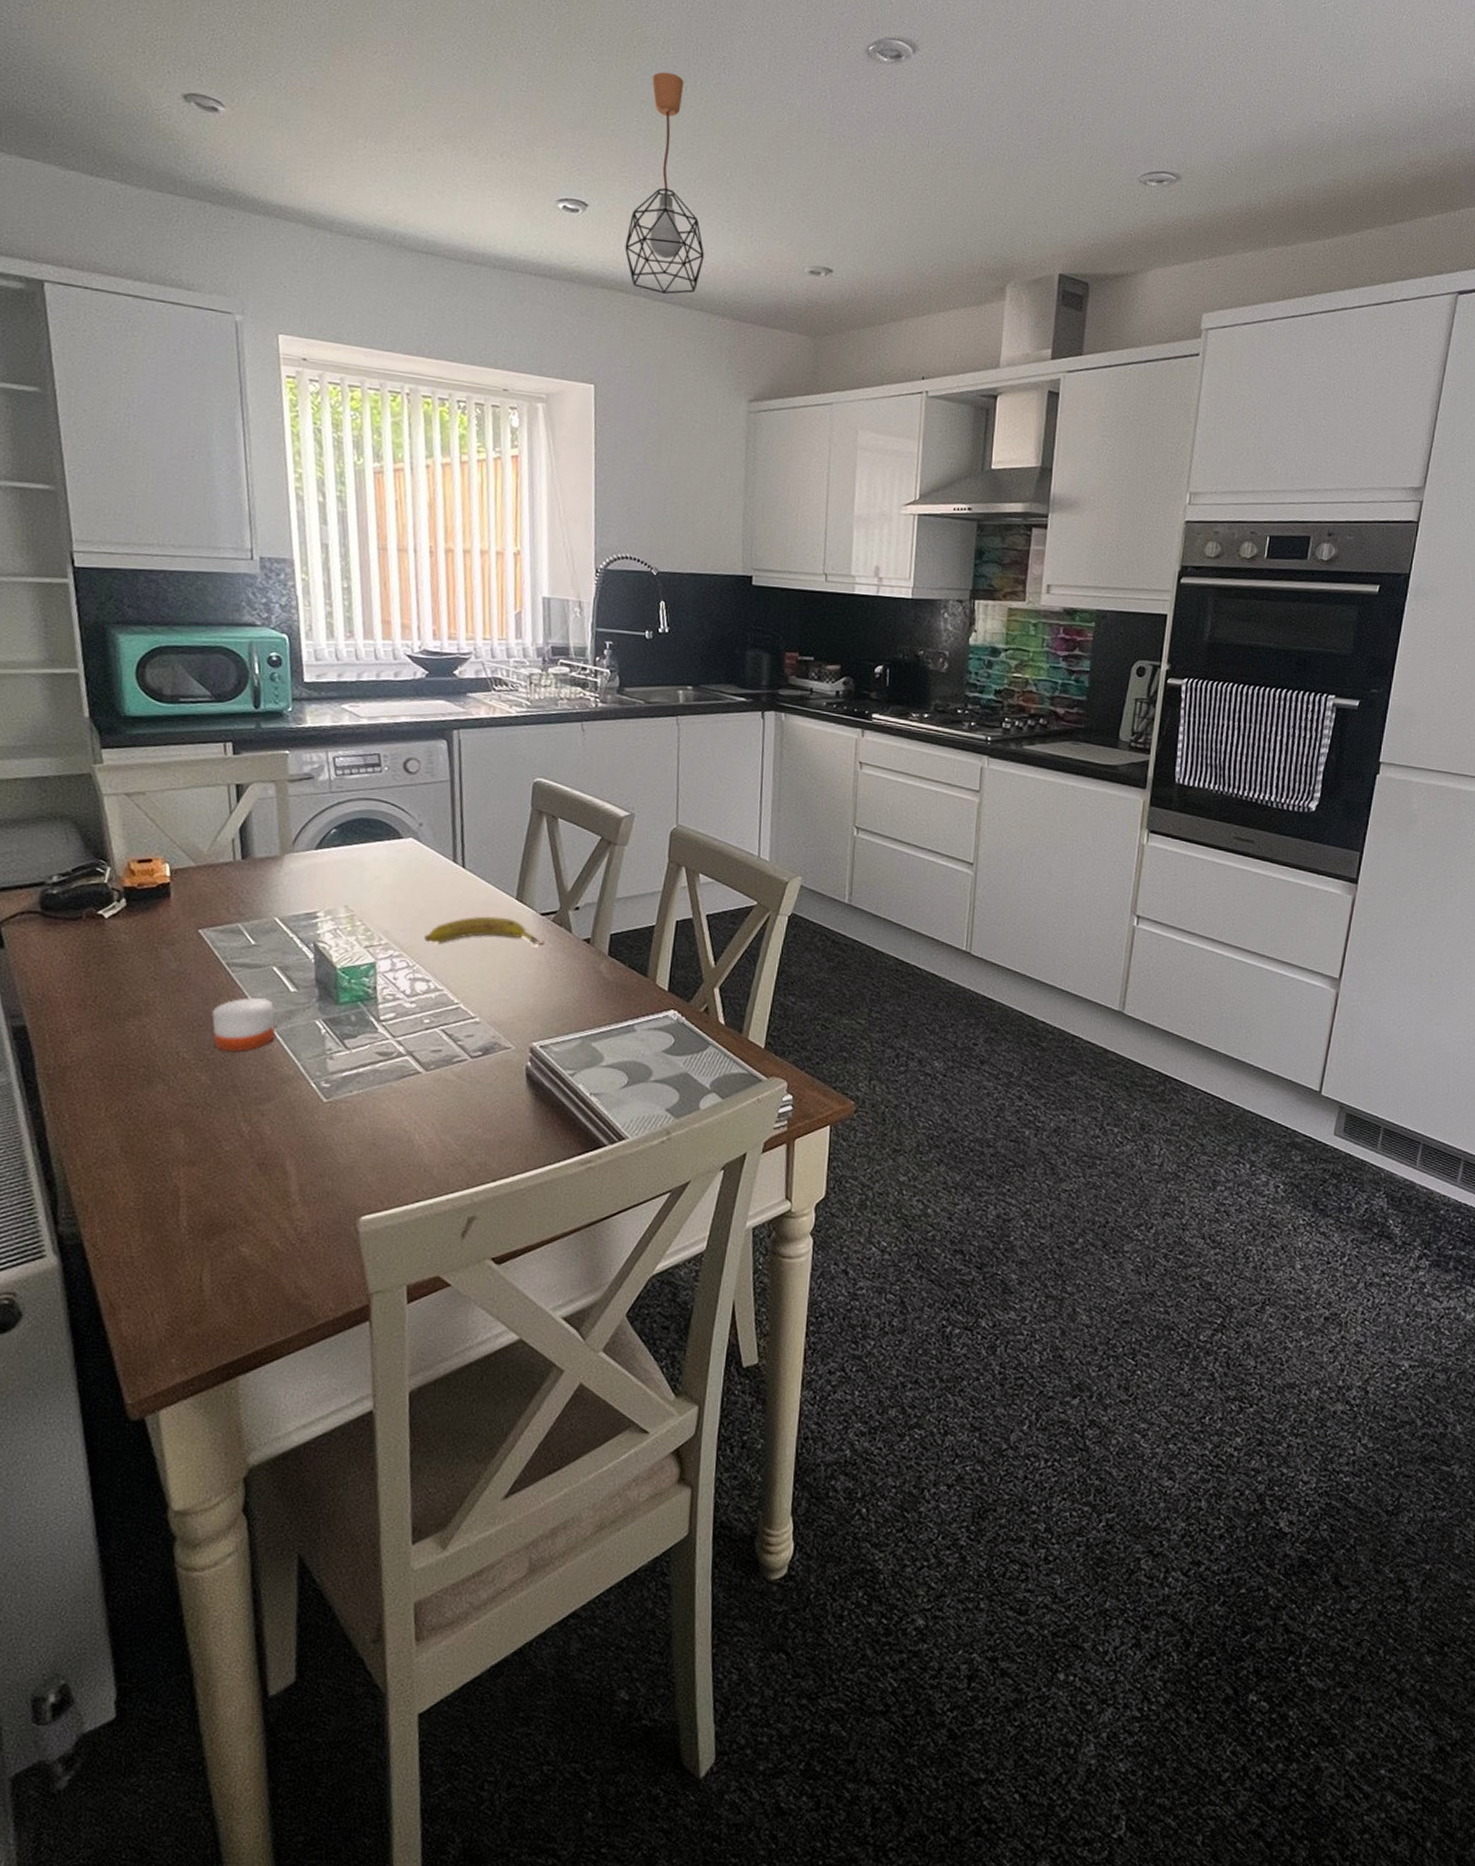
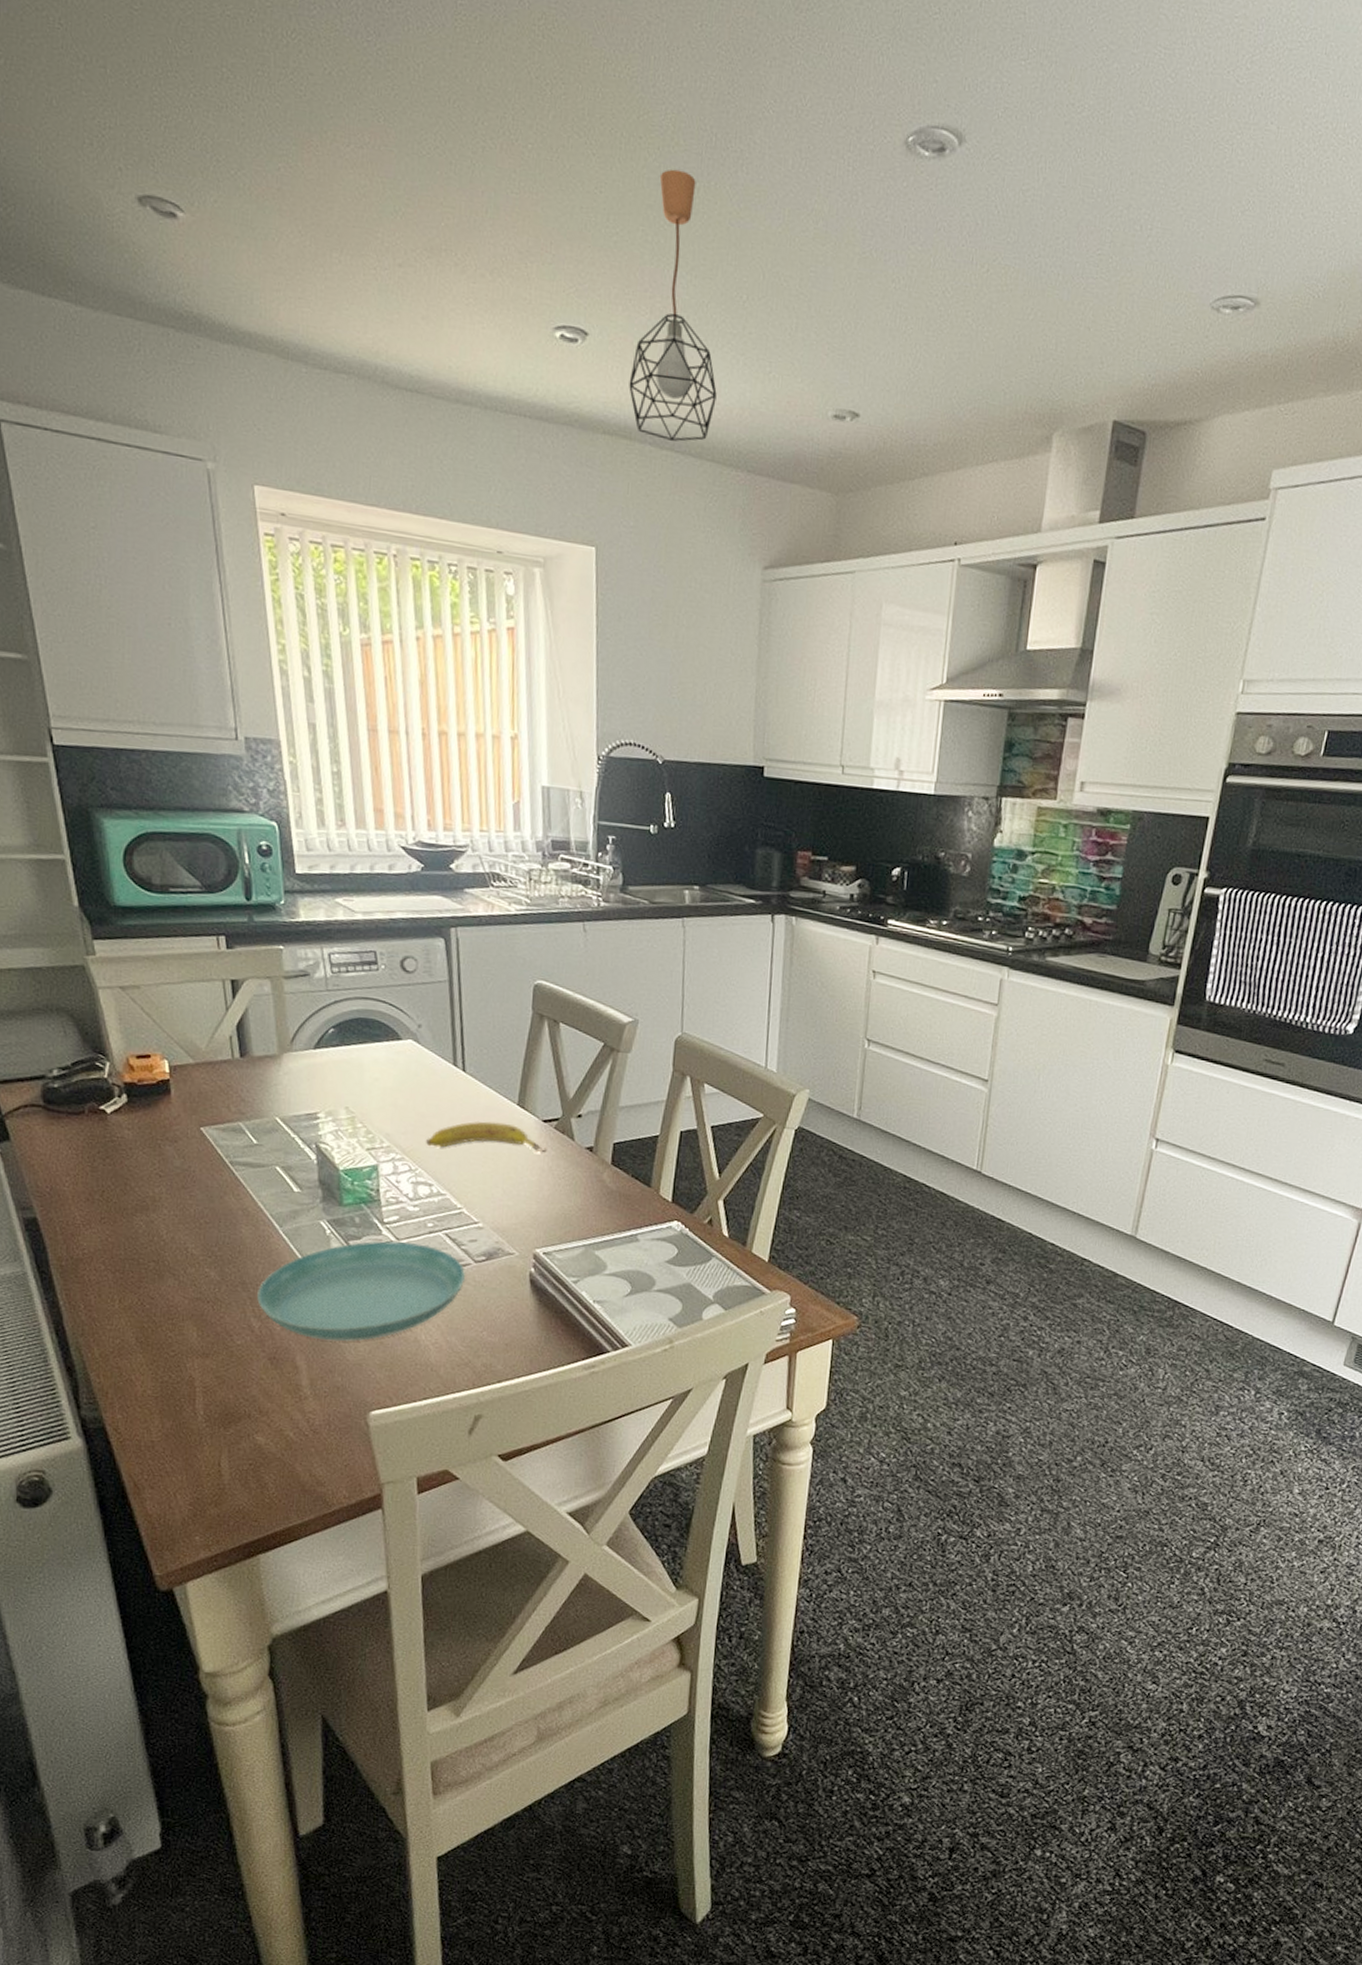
candle: present [212,990,276,1051] -> none [218,1189,281,1249]
saucer: none [248,1039,461,1144] -> present [257,1241,465,1341]

